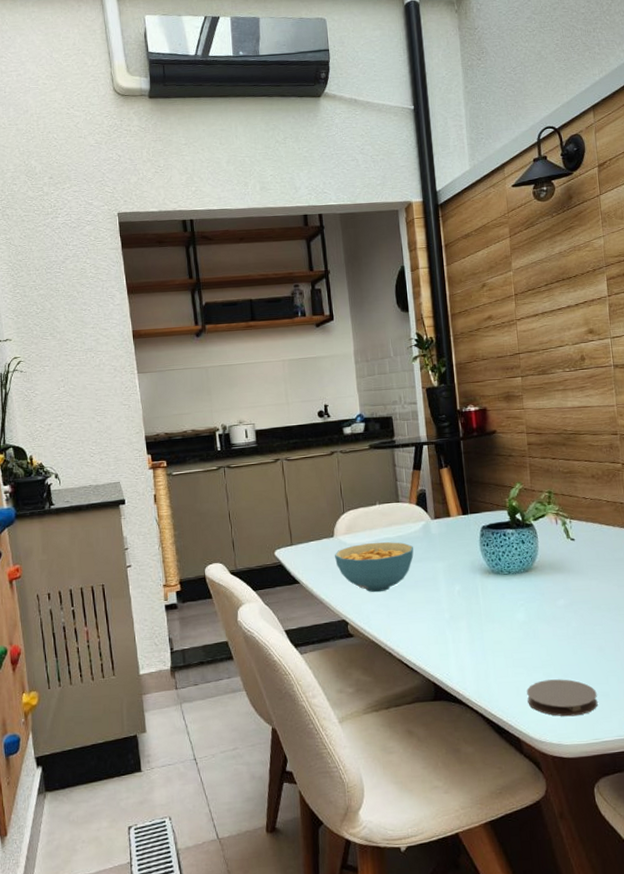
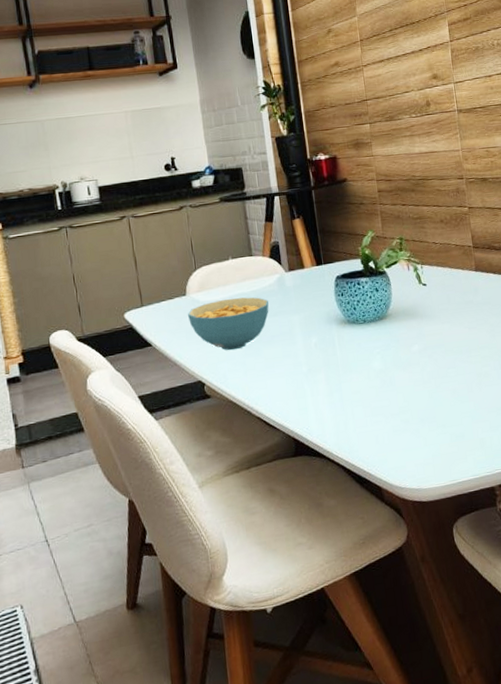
coaster: present [527,679,598,717] -> none [385,424,454,461]

